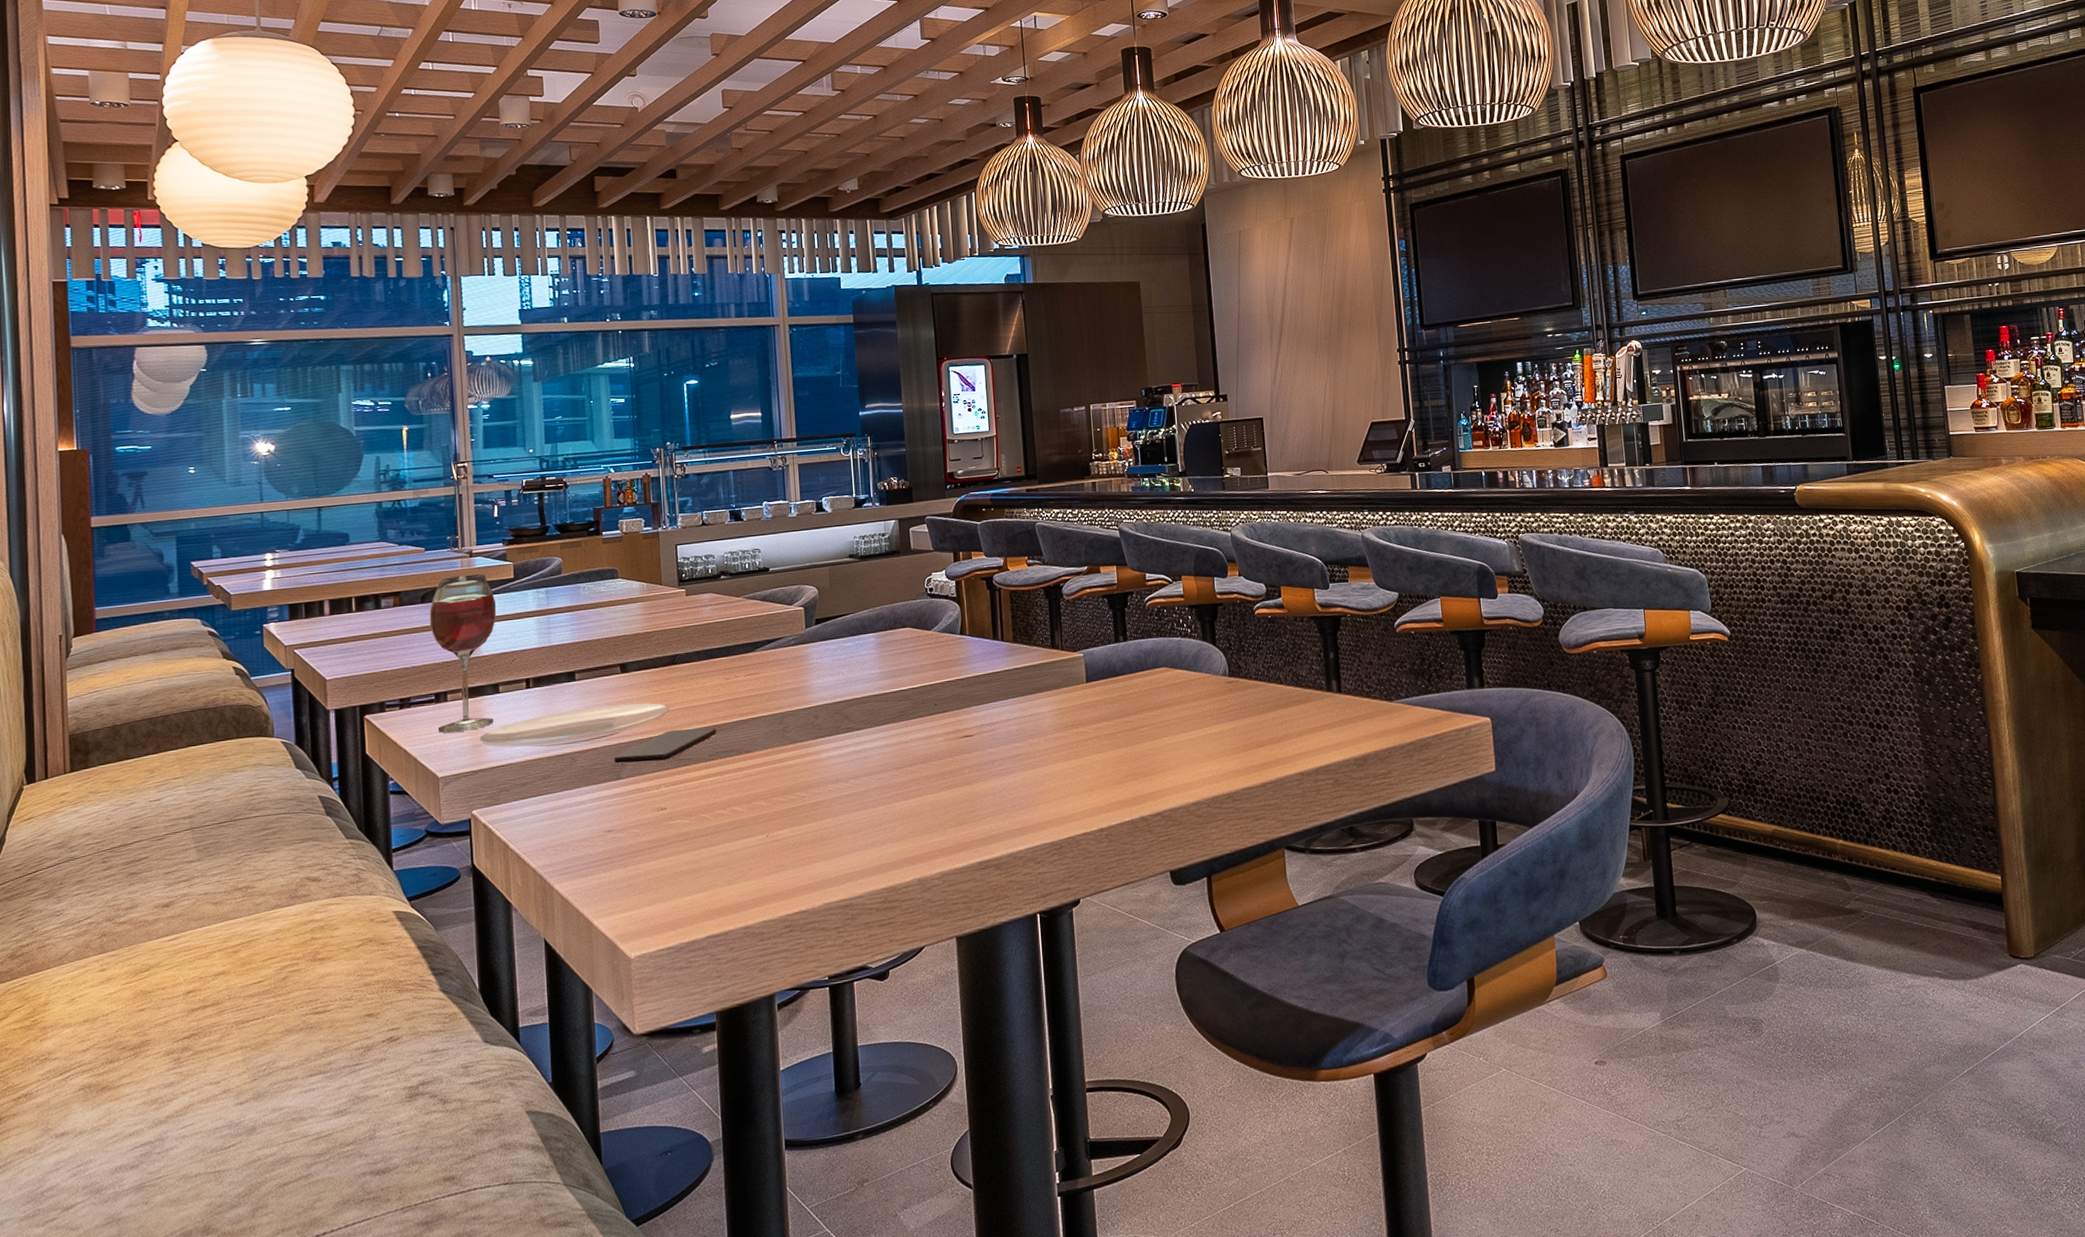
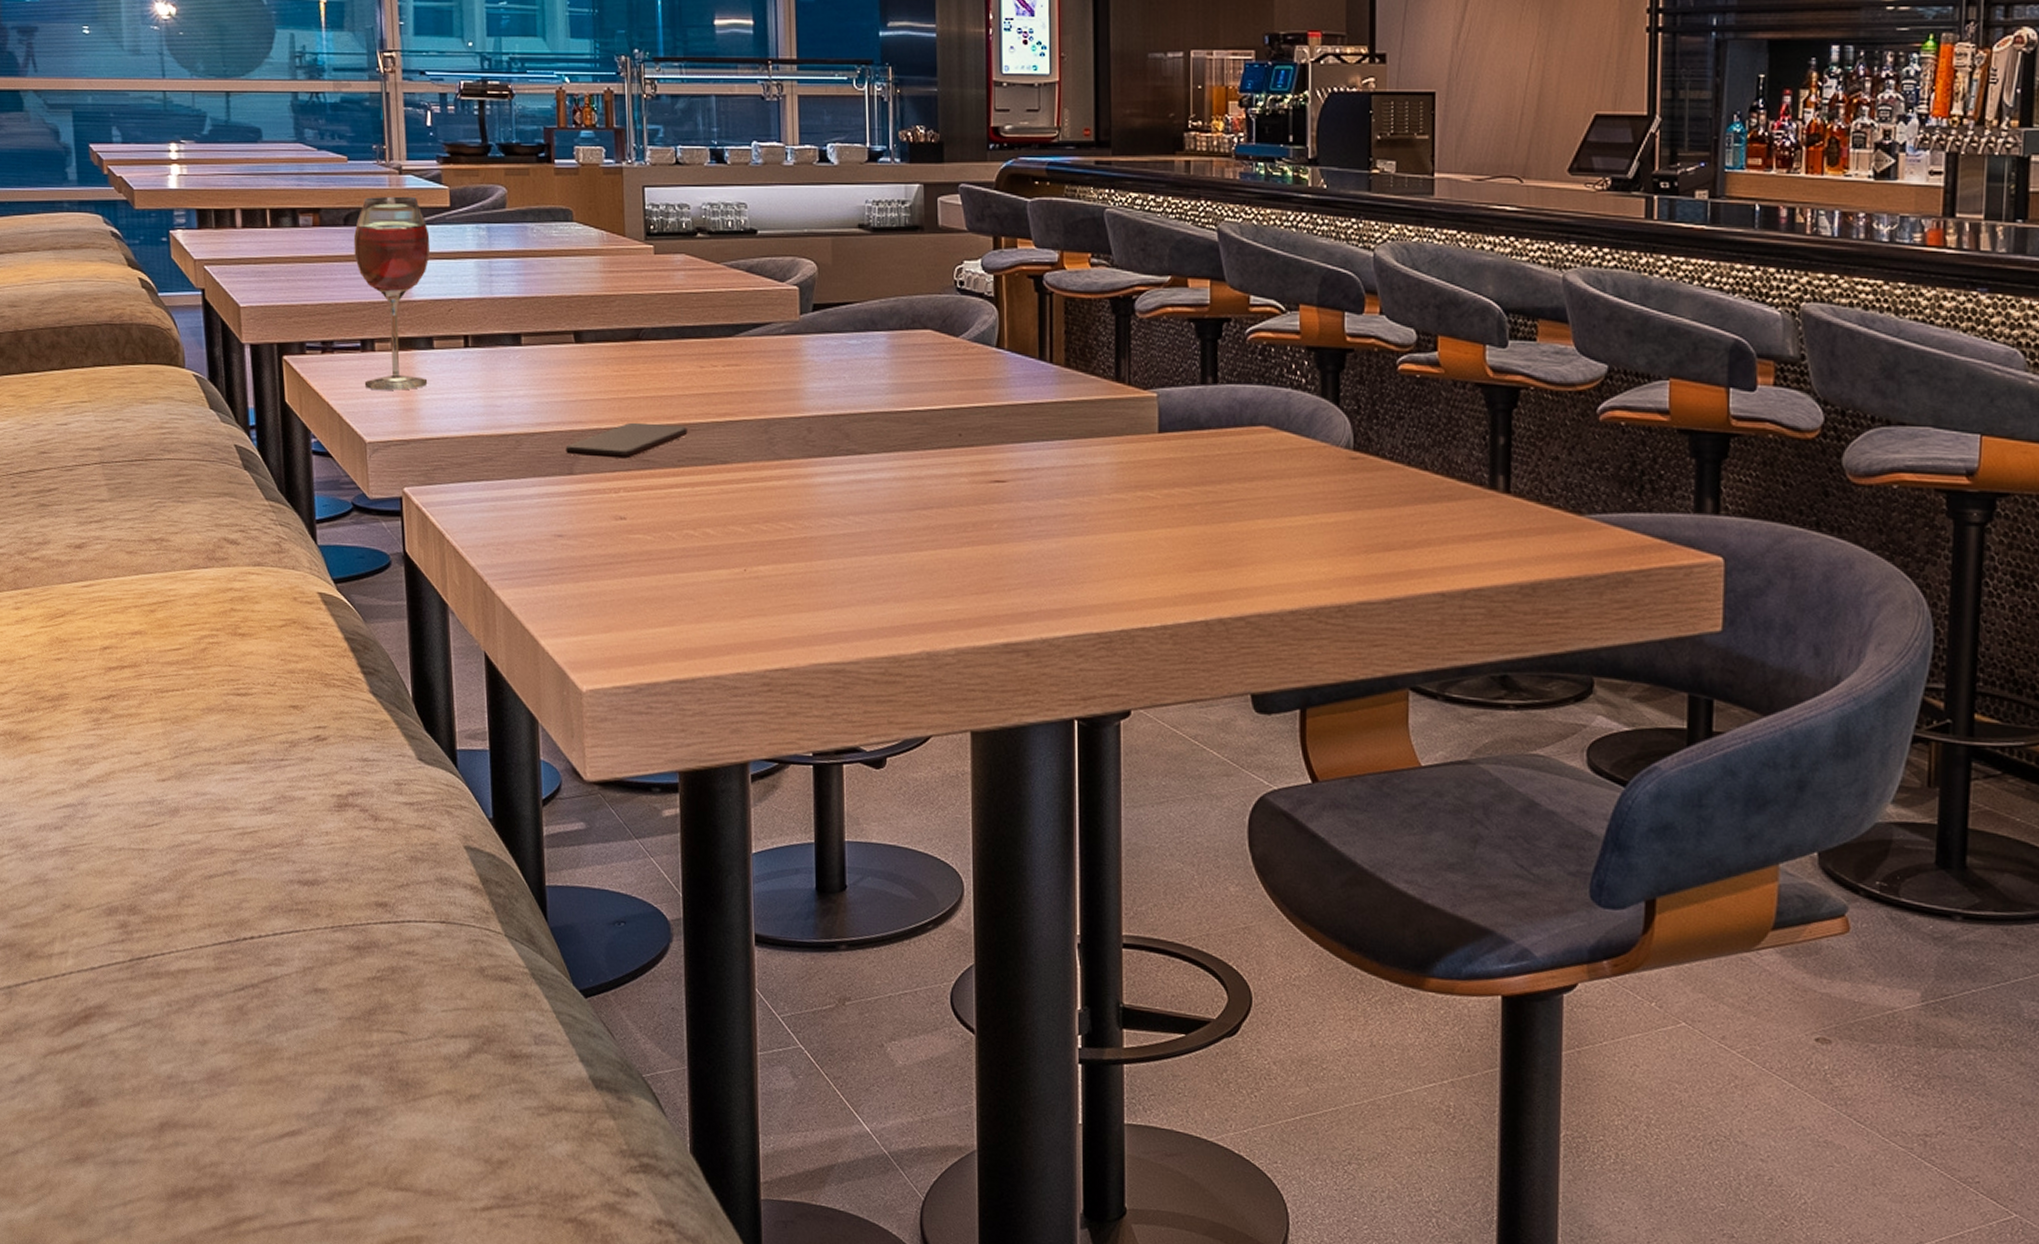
plate: present [480,702,670,748] -> none [411,381,633,424]

